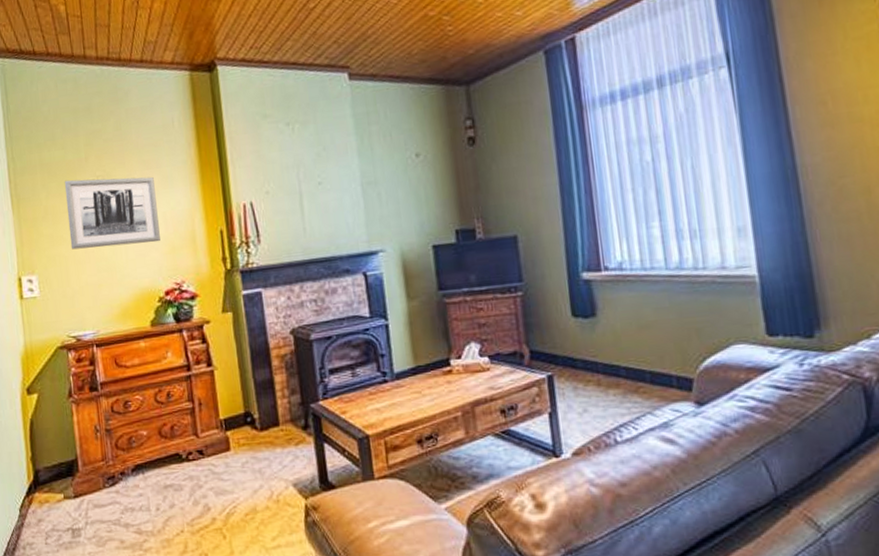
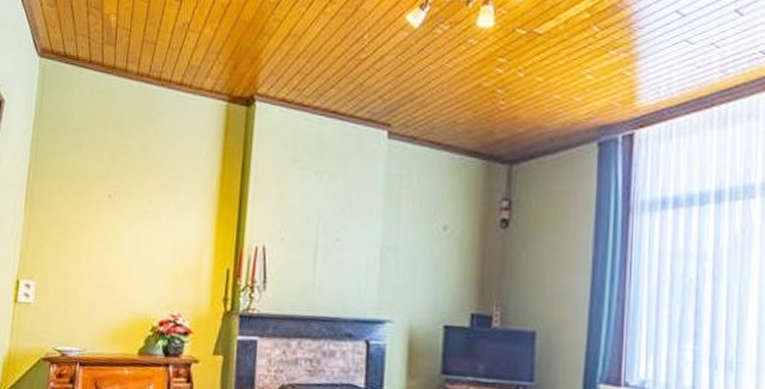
wall art: present [64,176,161,250] -> none [74,190,170,270]

